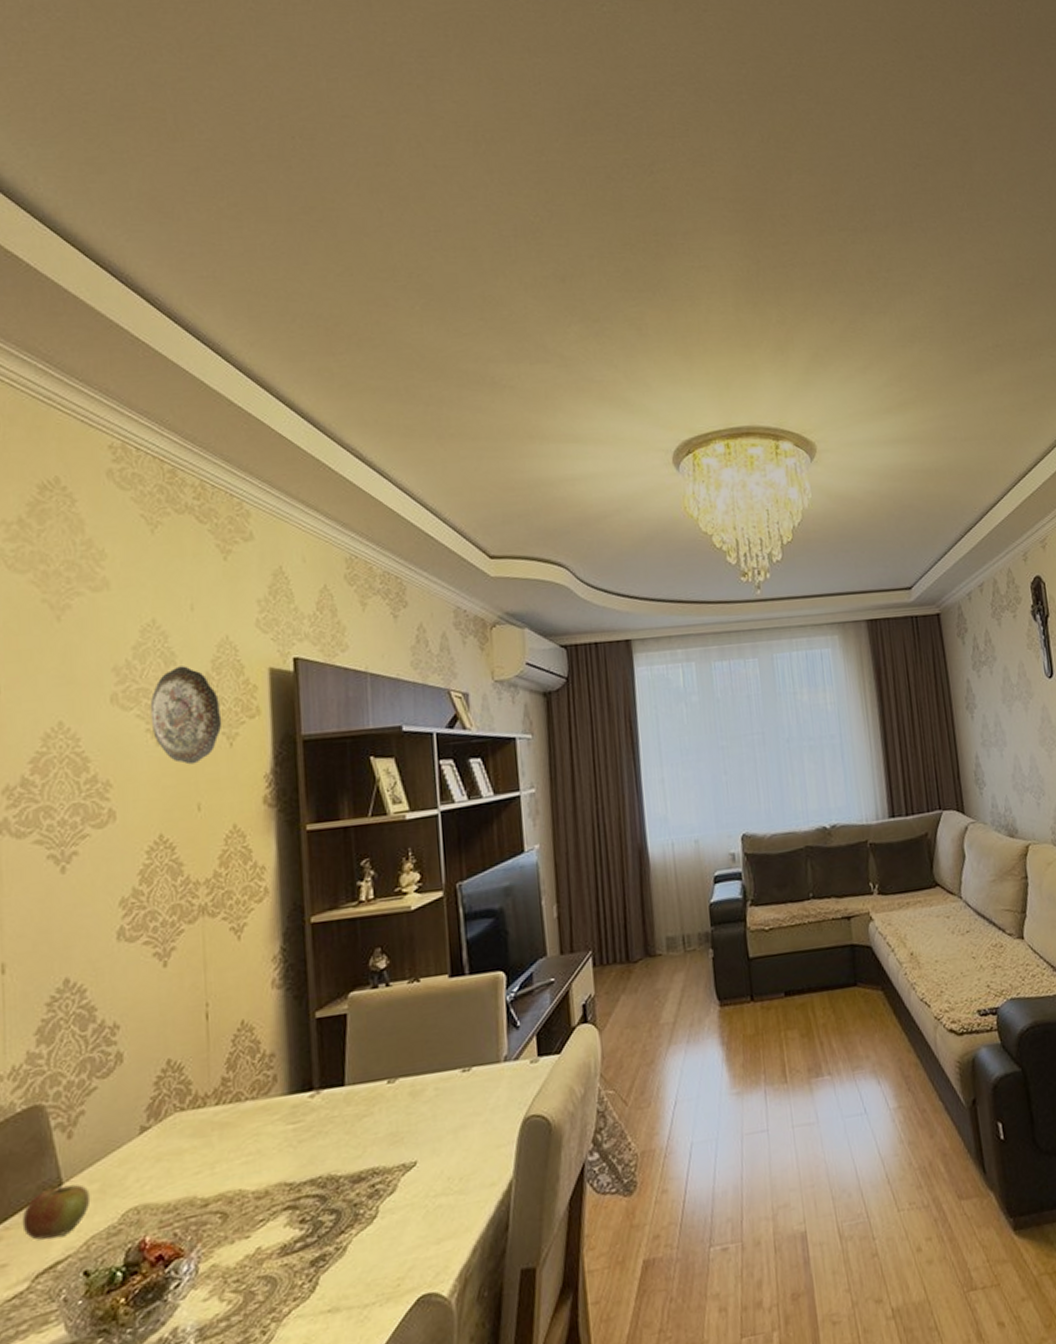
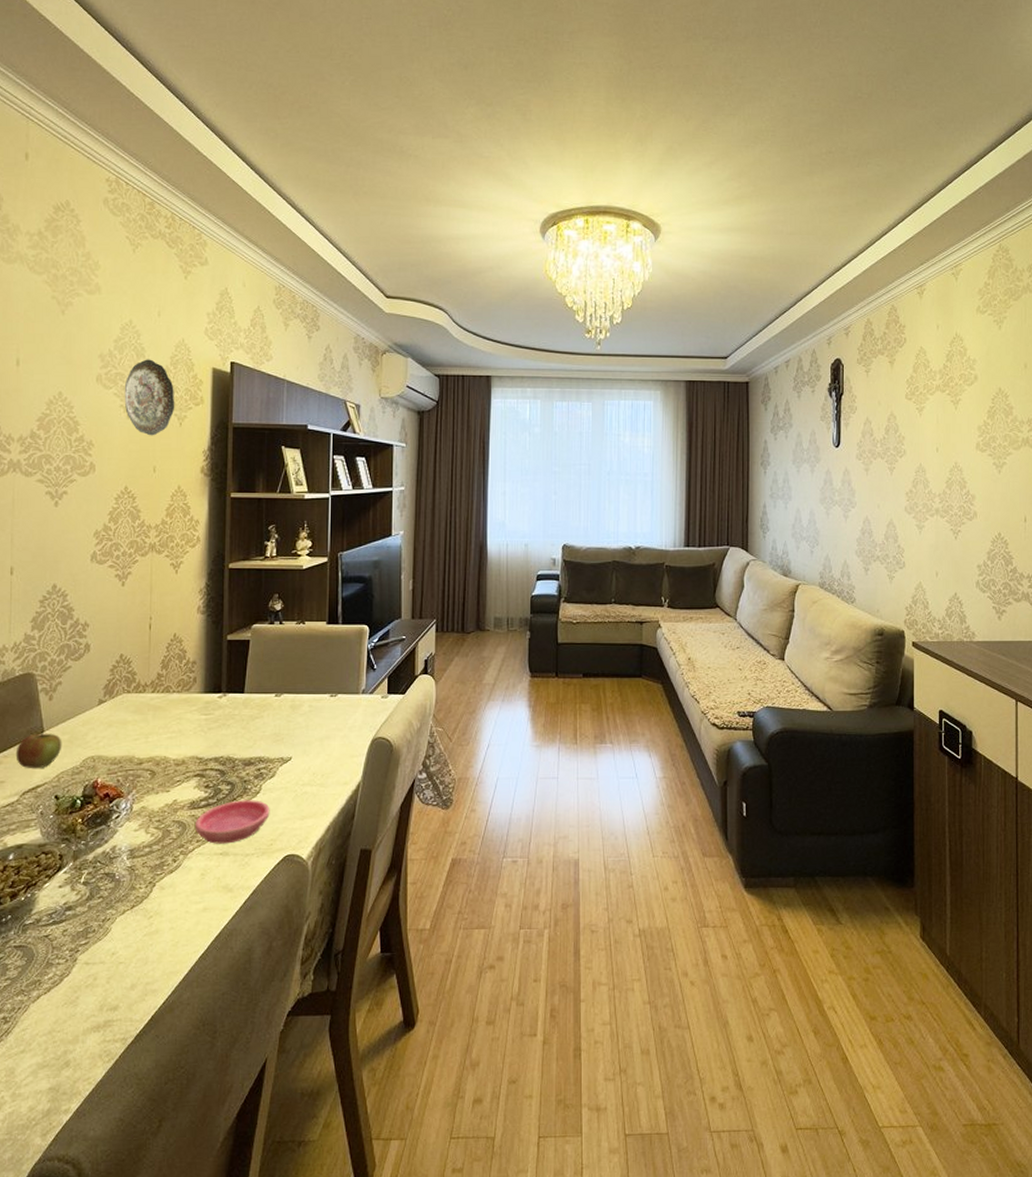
saucer: none [290,1227,393,1300] -> present [195,800,270,844]

